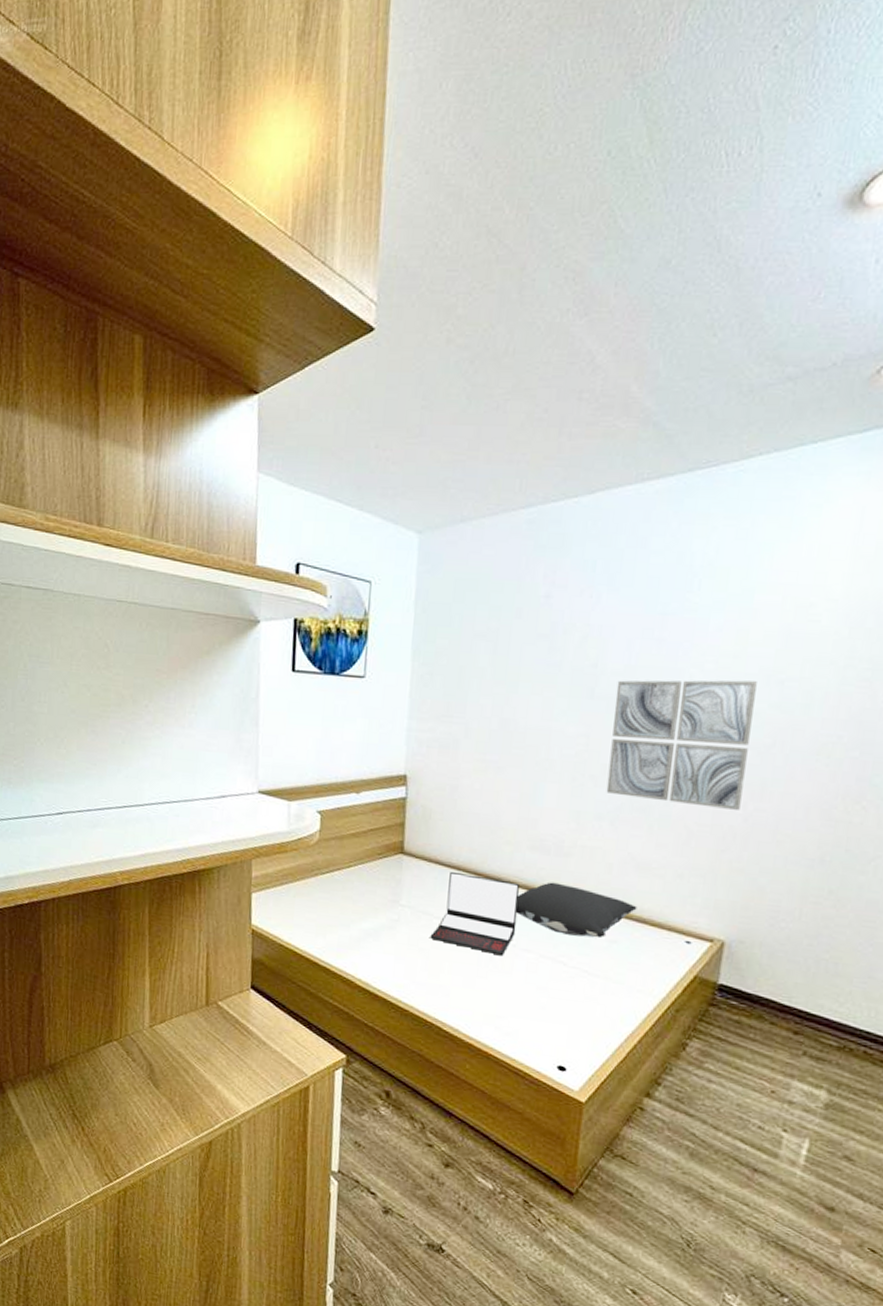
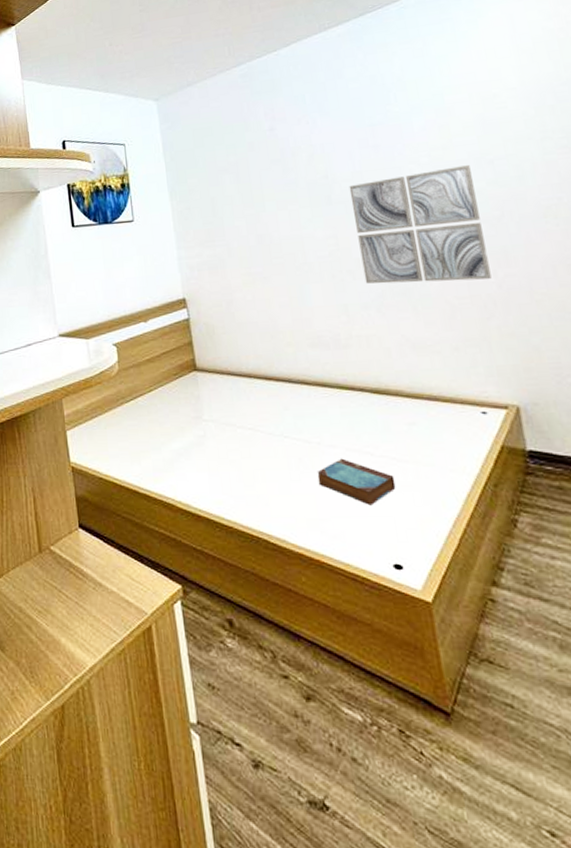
laptop: present [430,871,519,956] -> none [237,379,317,456]
book: none [504,963,581,1011] -> present [317,458,396,506]
pillow: present [515,882,637,938] -> none [309,374,425,424]

